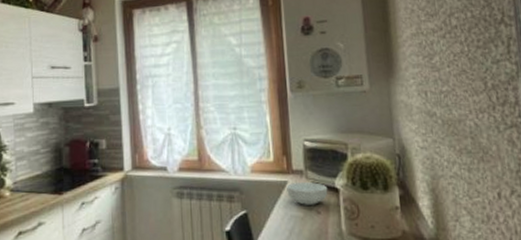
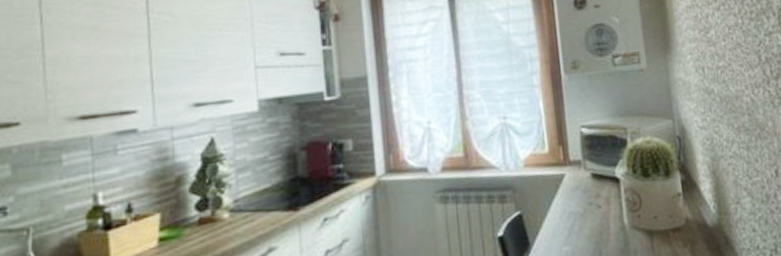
cereal bowl: present [286,181,328,205] -> none [564,173,608,200]

